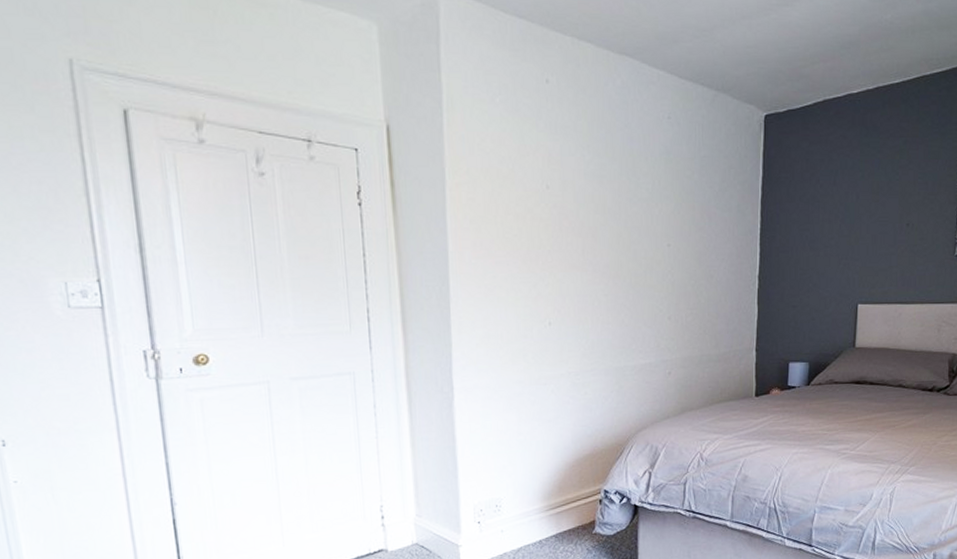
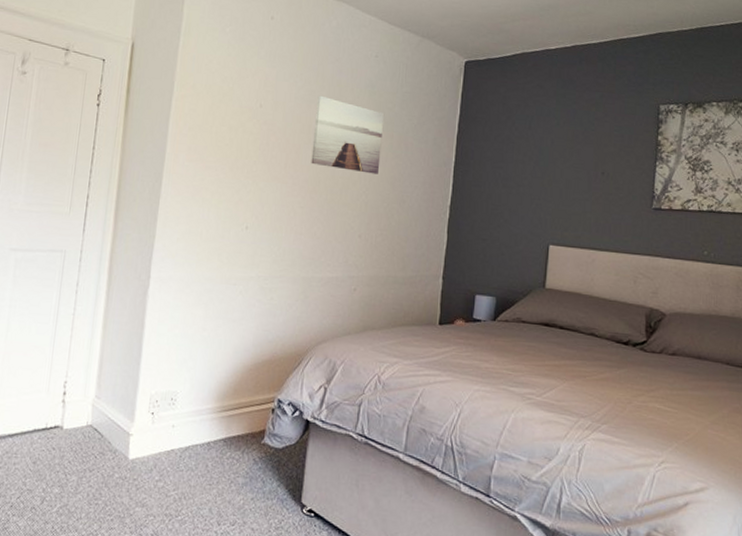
wall art: none [609,169,684,251] -> present [311,95,385,174]

